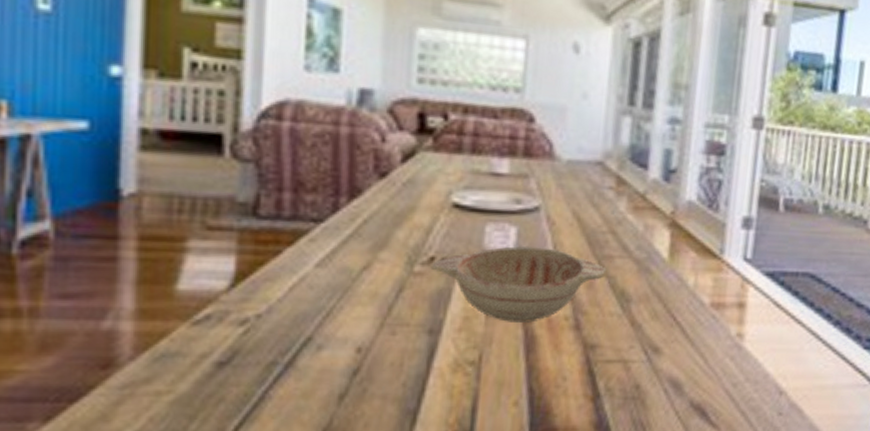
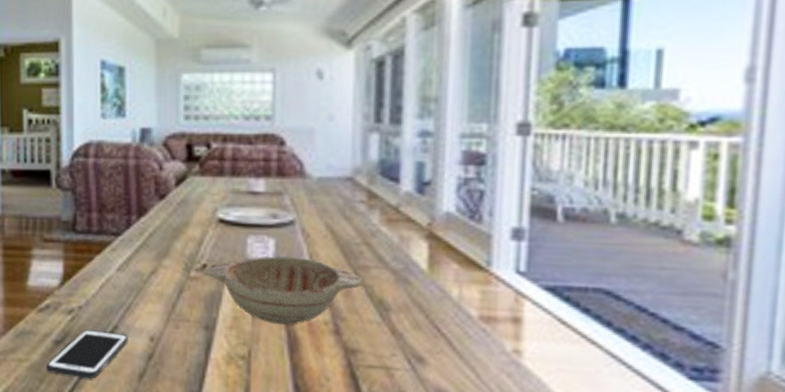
cell phone: none [201,343,327,407] -> present [46,329,128,379]

